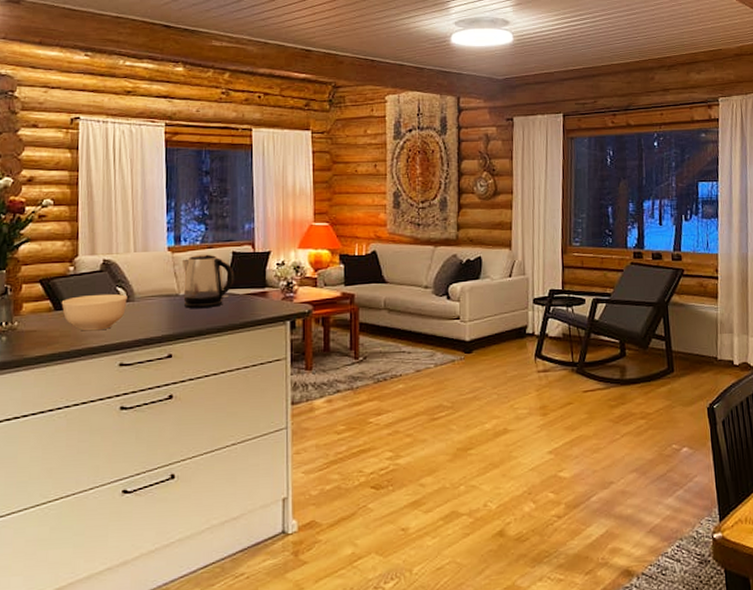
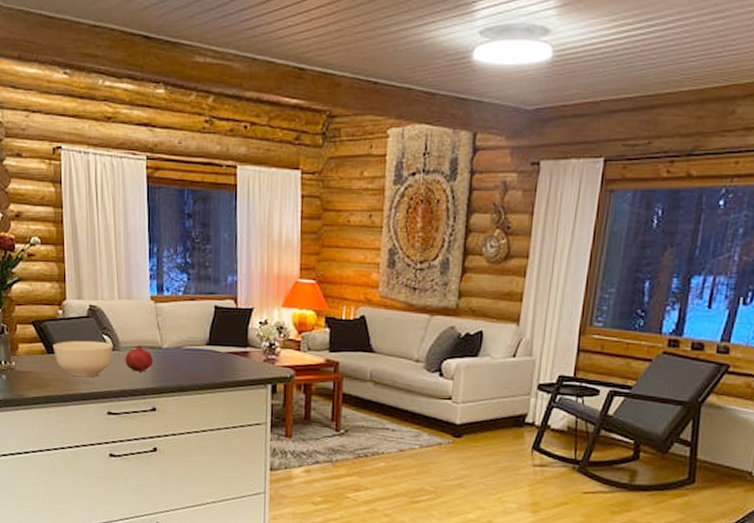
fruit: none [140,294,169,320] -> present [125,345,153,372]
kettle: present [181,254,235,309] -> none [164,306,216,364]

